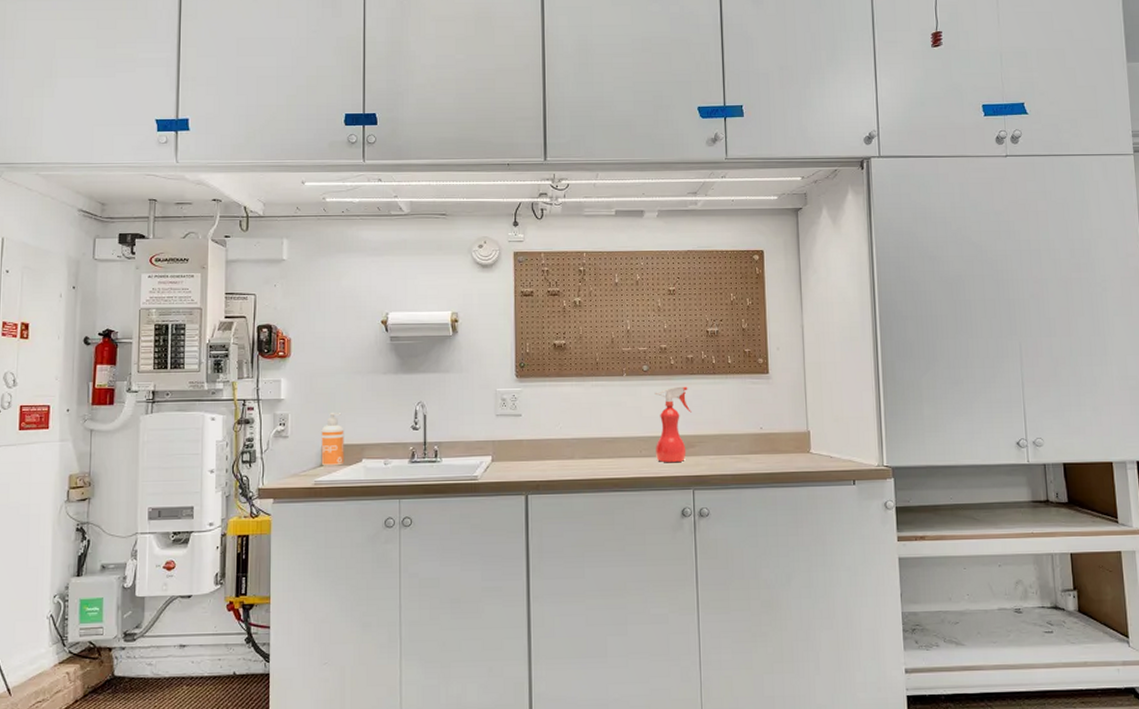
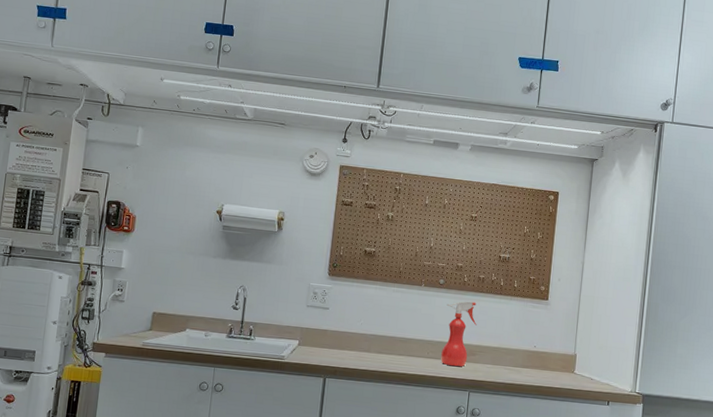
soap dispenser: present [321,413,344,466] -> none [150,285,174,332]

